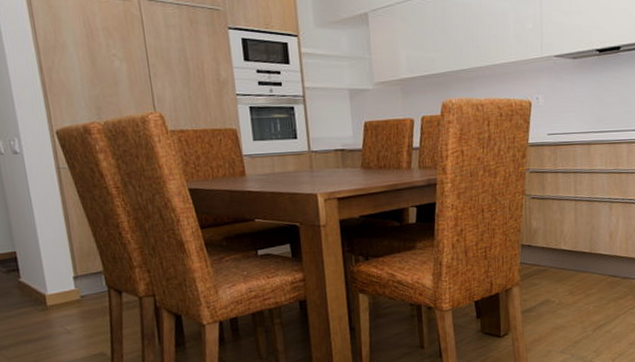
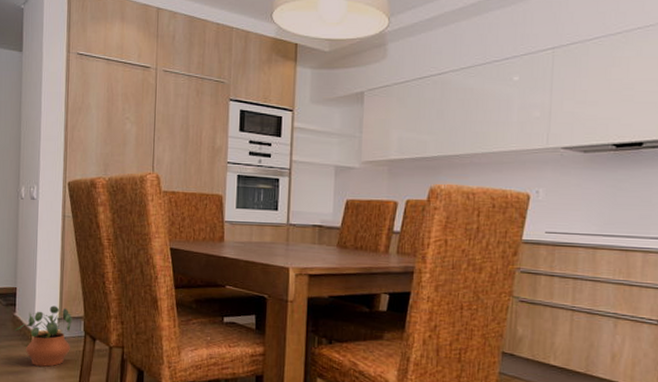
potted plant: none [23,264,95,330] -> present [14,306,73,367]

